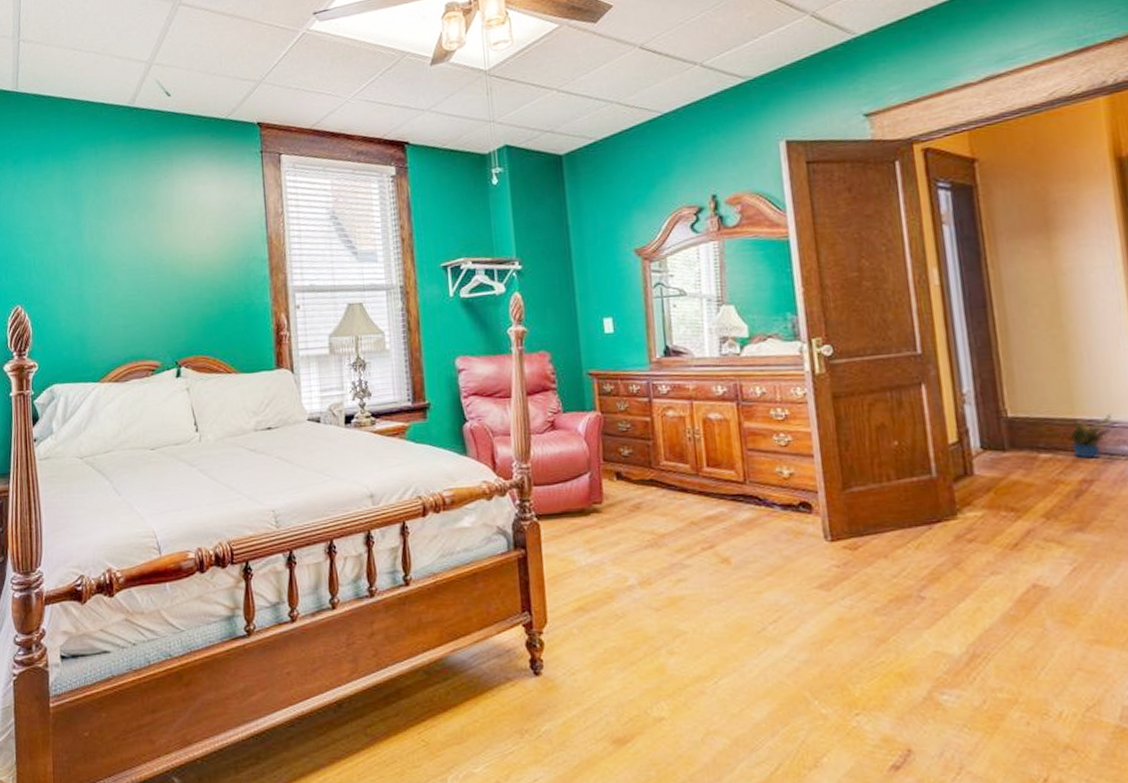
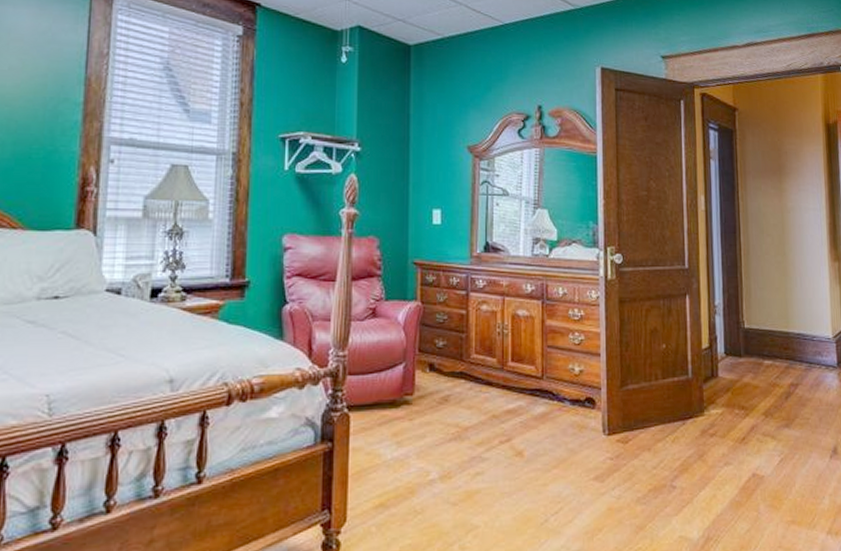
potted plant: present [1068,413,1113,459] -> none [784,329,812,366]

